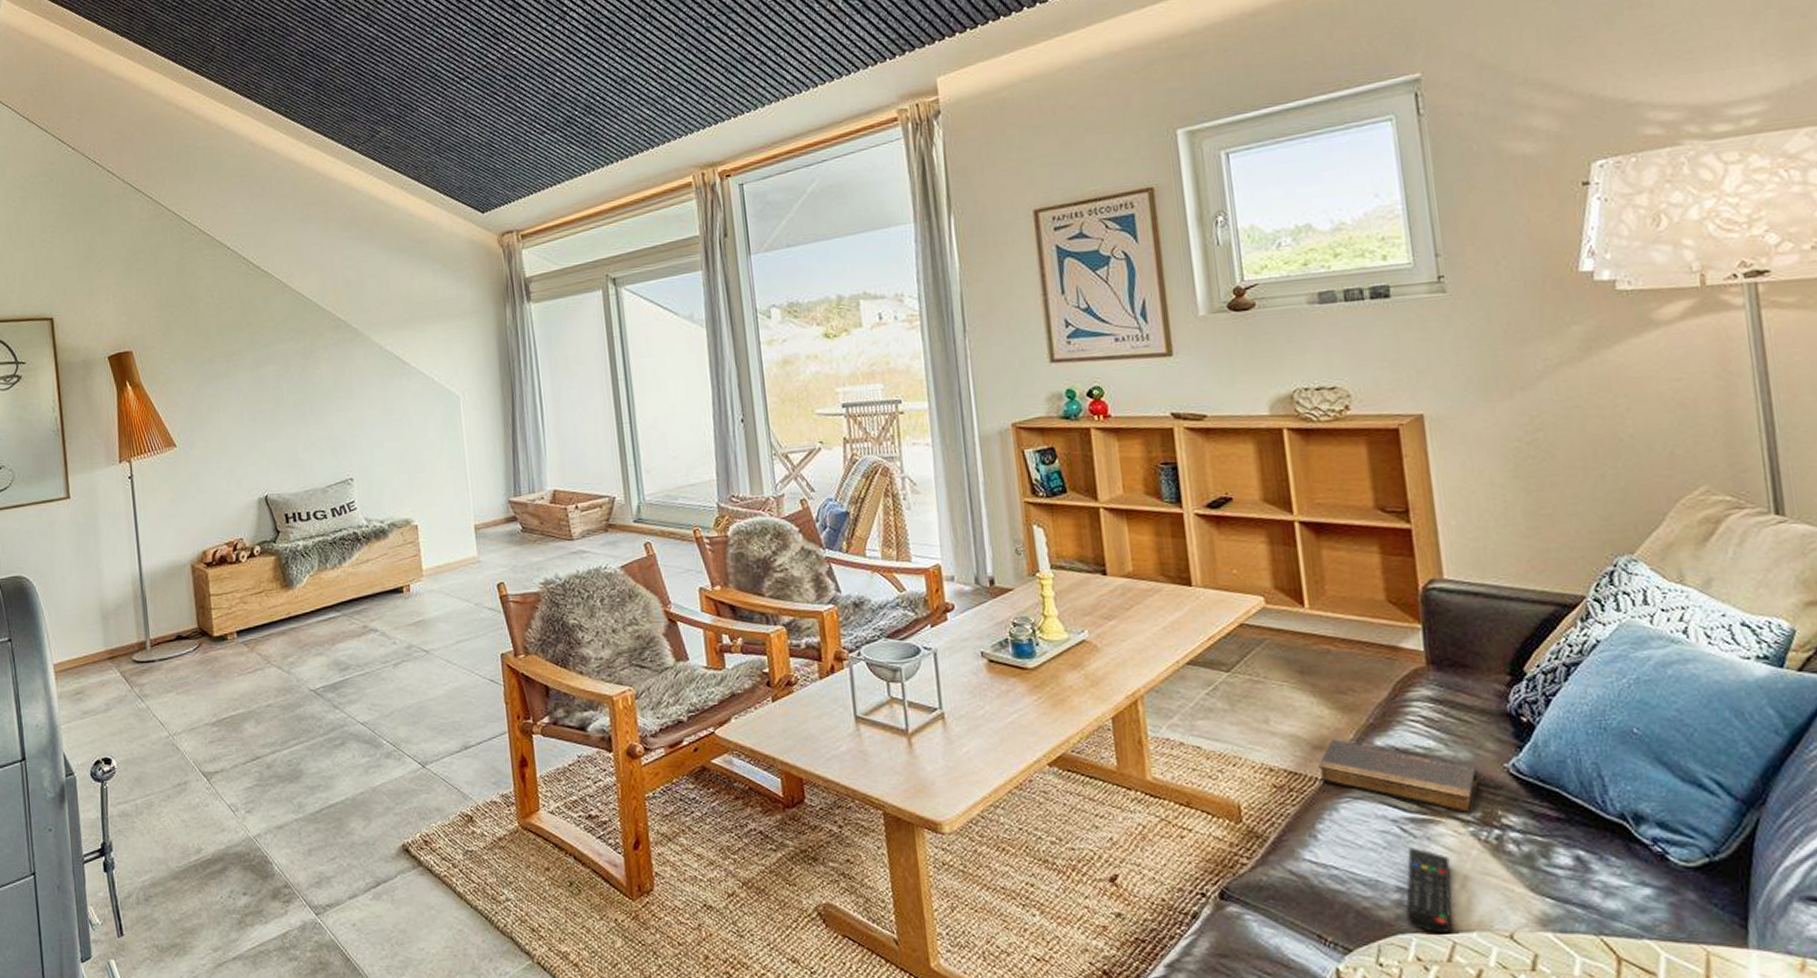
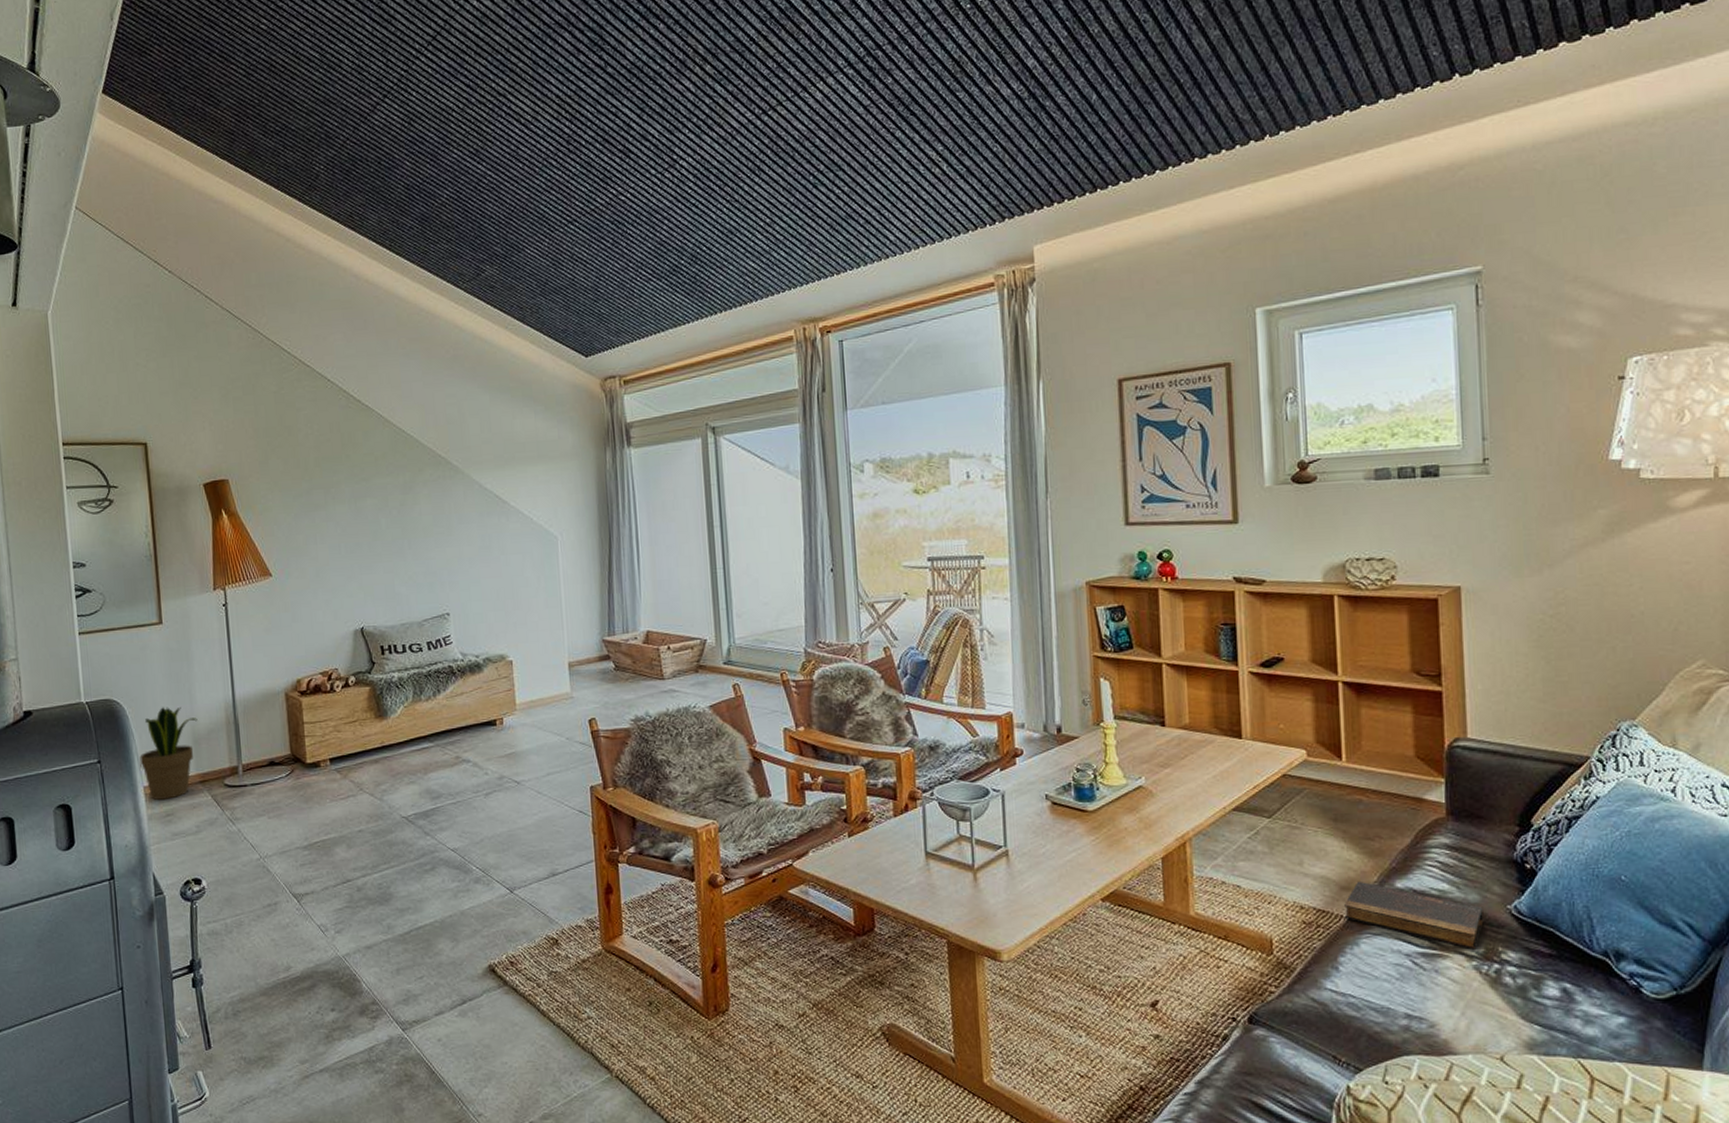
potted plant: none [49,581,106,678] -> present [139,706,198,800]
remote control: present [1405,847,1452,933] -> none [1412,979,1454,1055]

